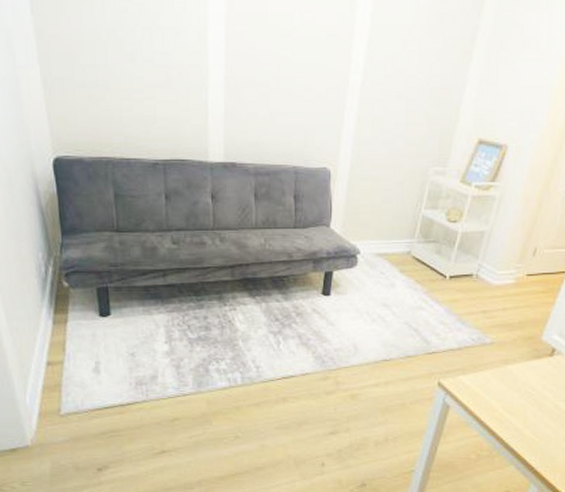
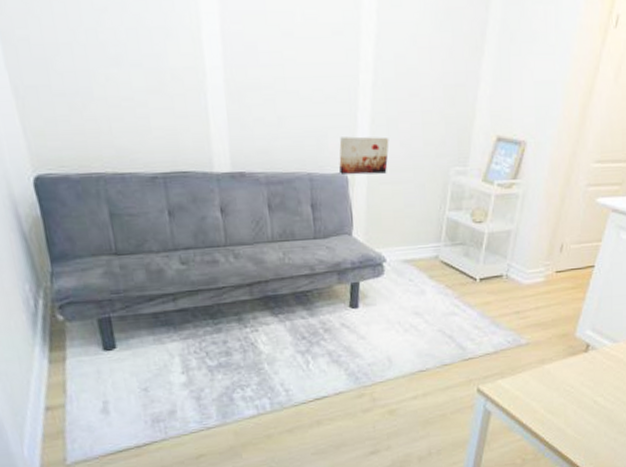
wall art: none [323,134,373,170] -> present [339,136,389,175]

